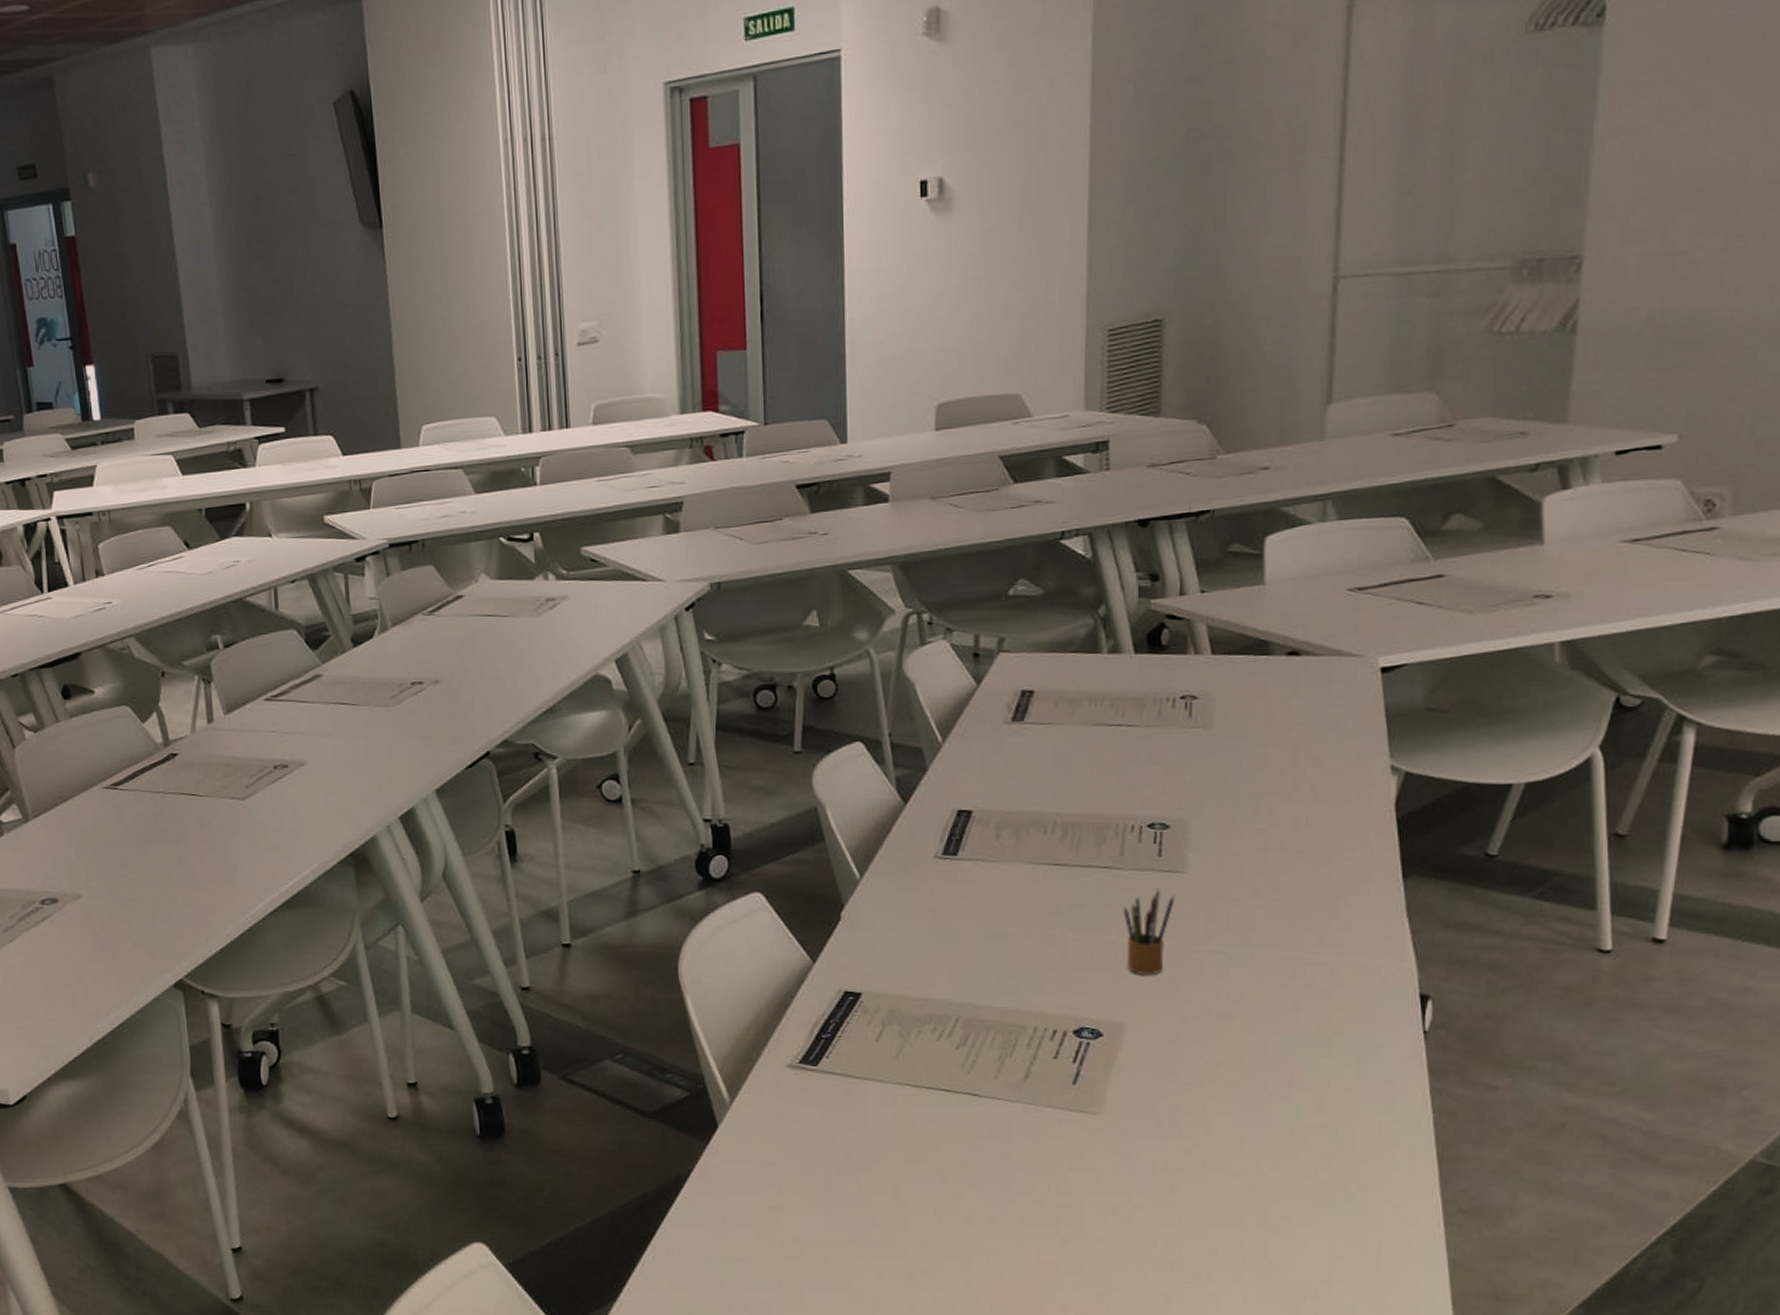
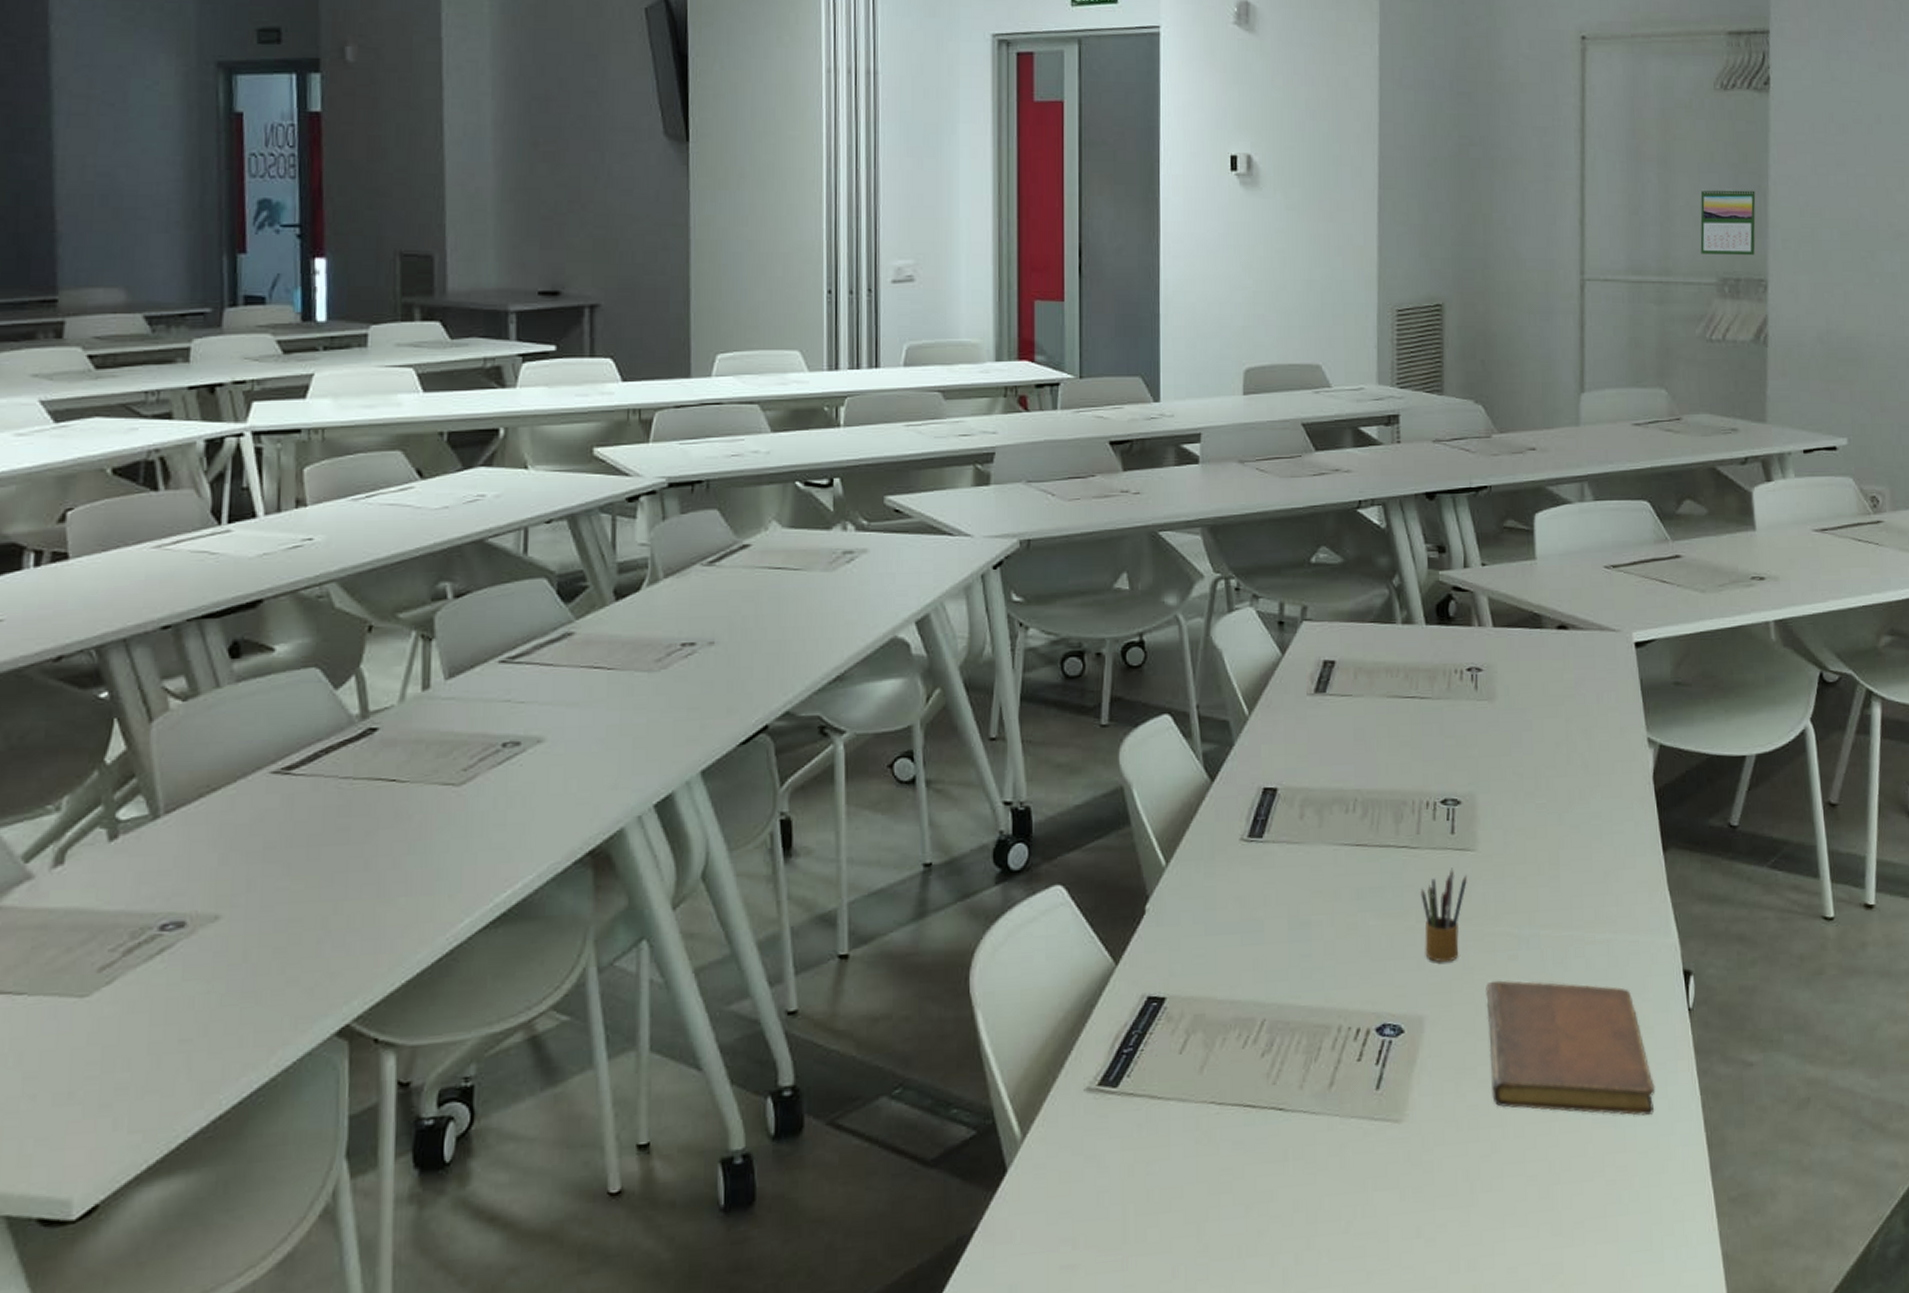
notebook: none [1192,994,1378,1127] -> present [1486,980,1654,1116]
calendar: none [1493,148,1574,234] -> present [1700,187,1756,255]

